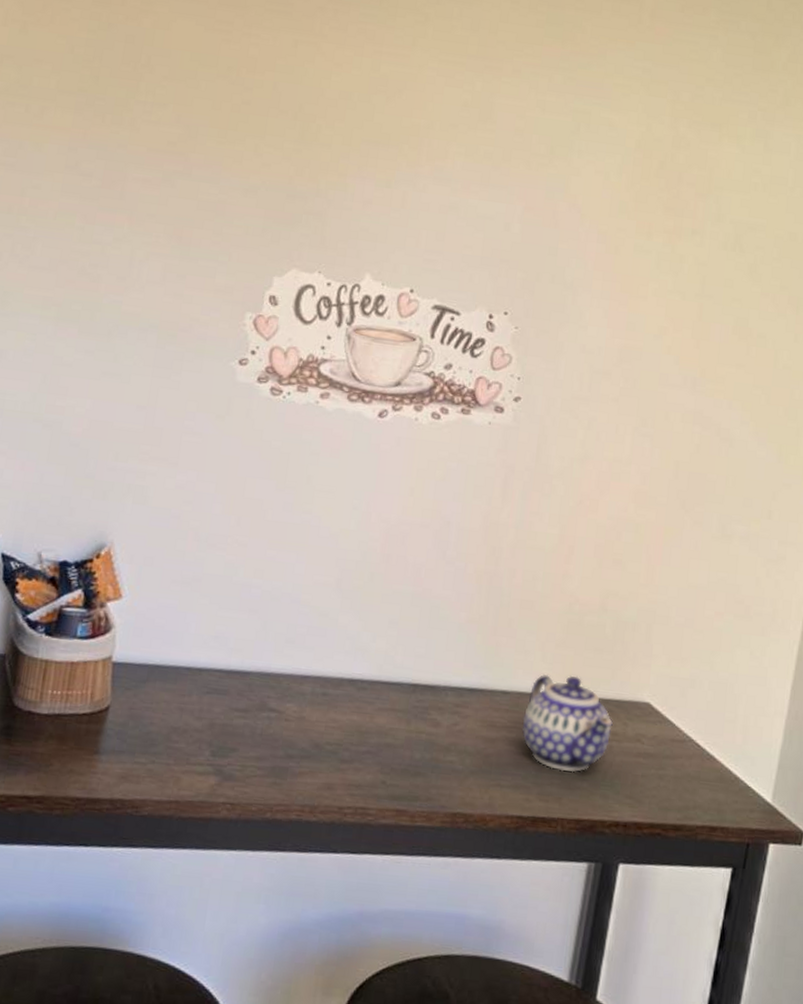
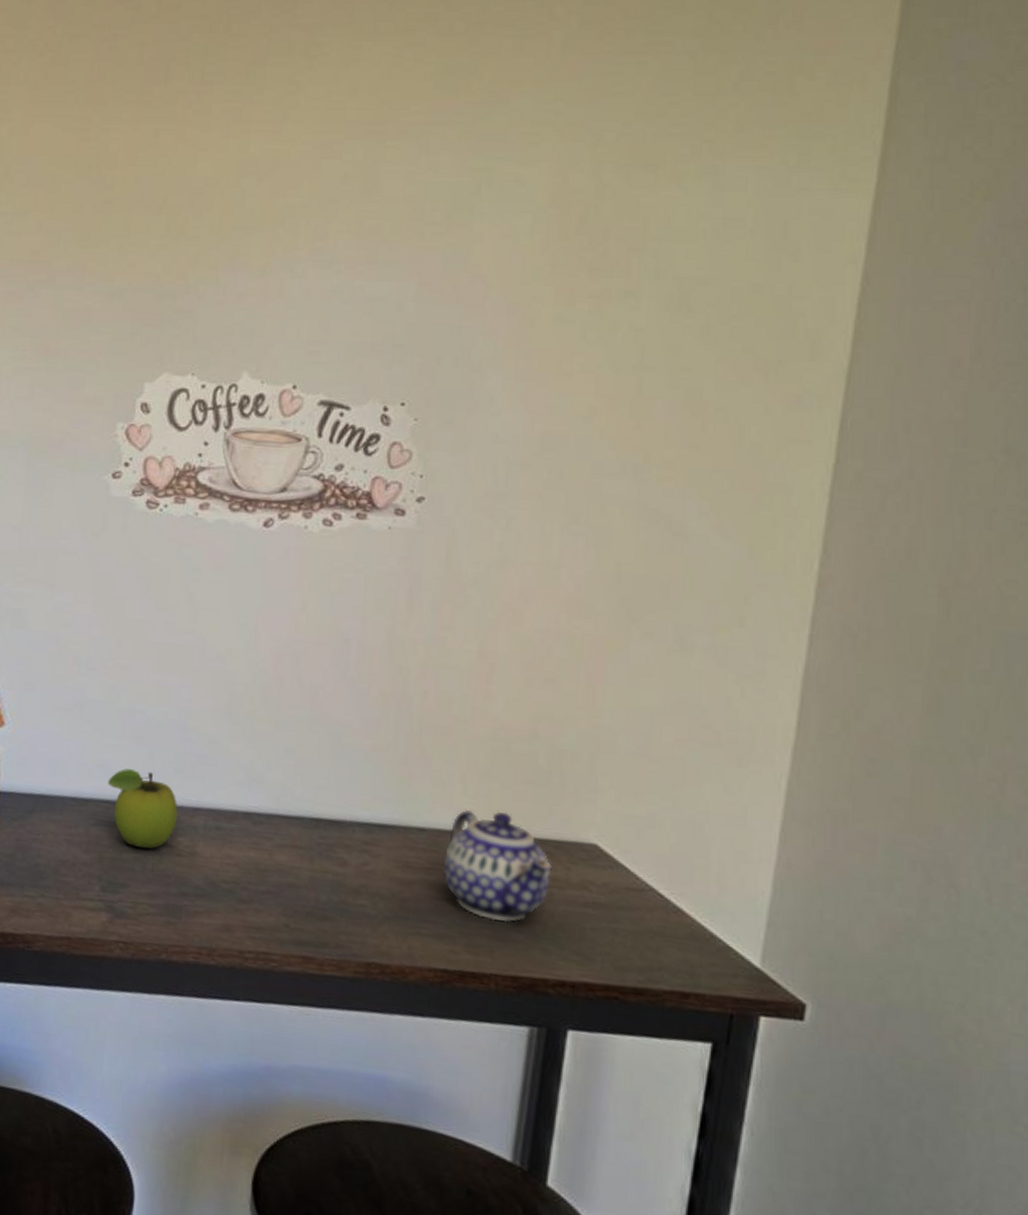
fruit: none [222,639,288,715] -> present [108,769,178,849]

